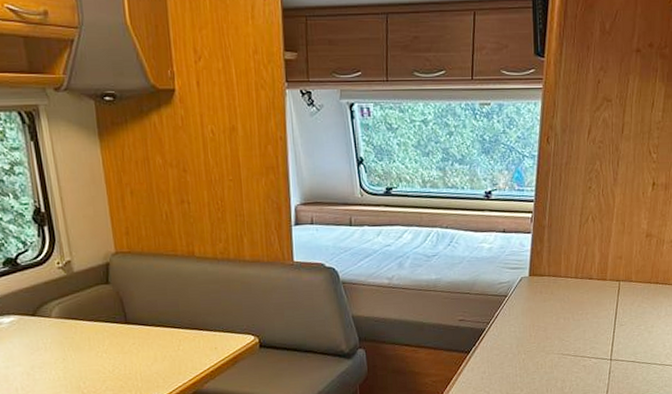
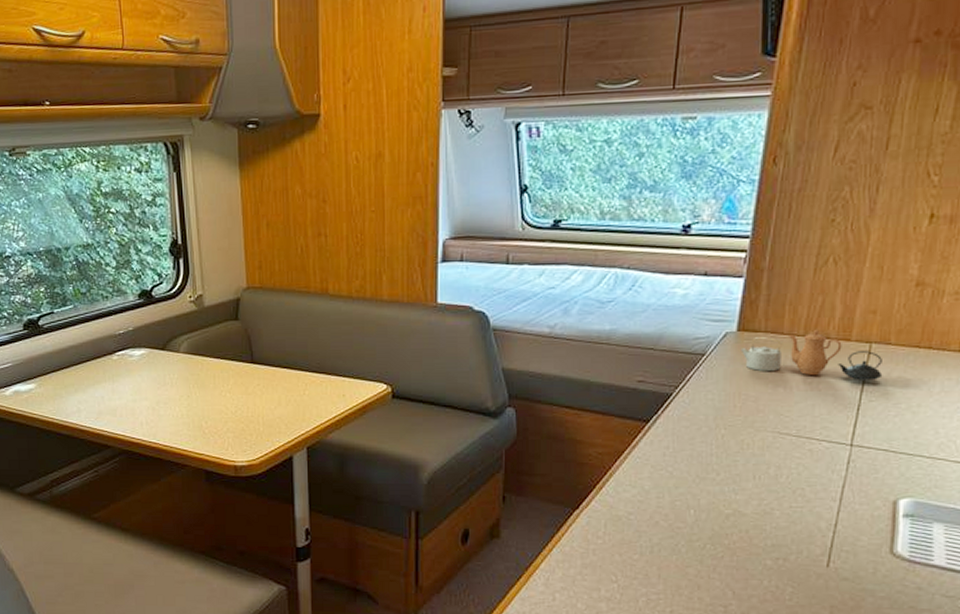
teapot: none [532,272,629,310] -> present [740,329,883,380]

